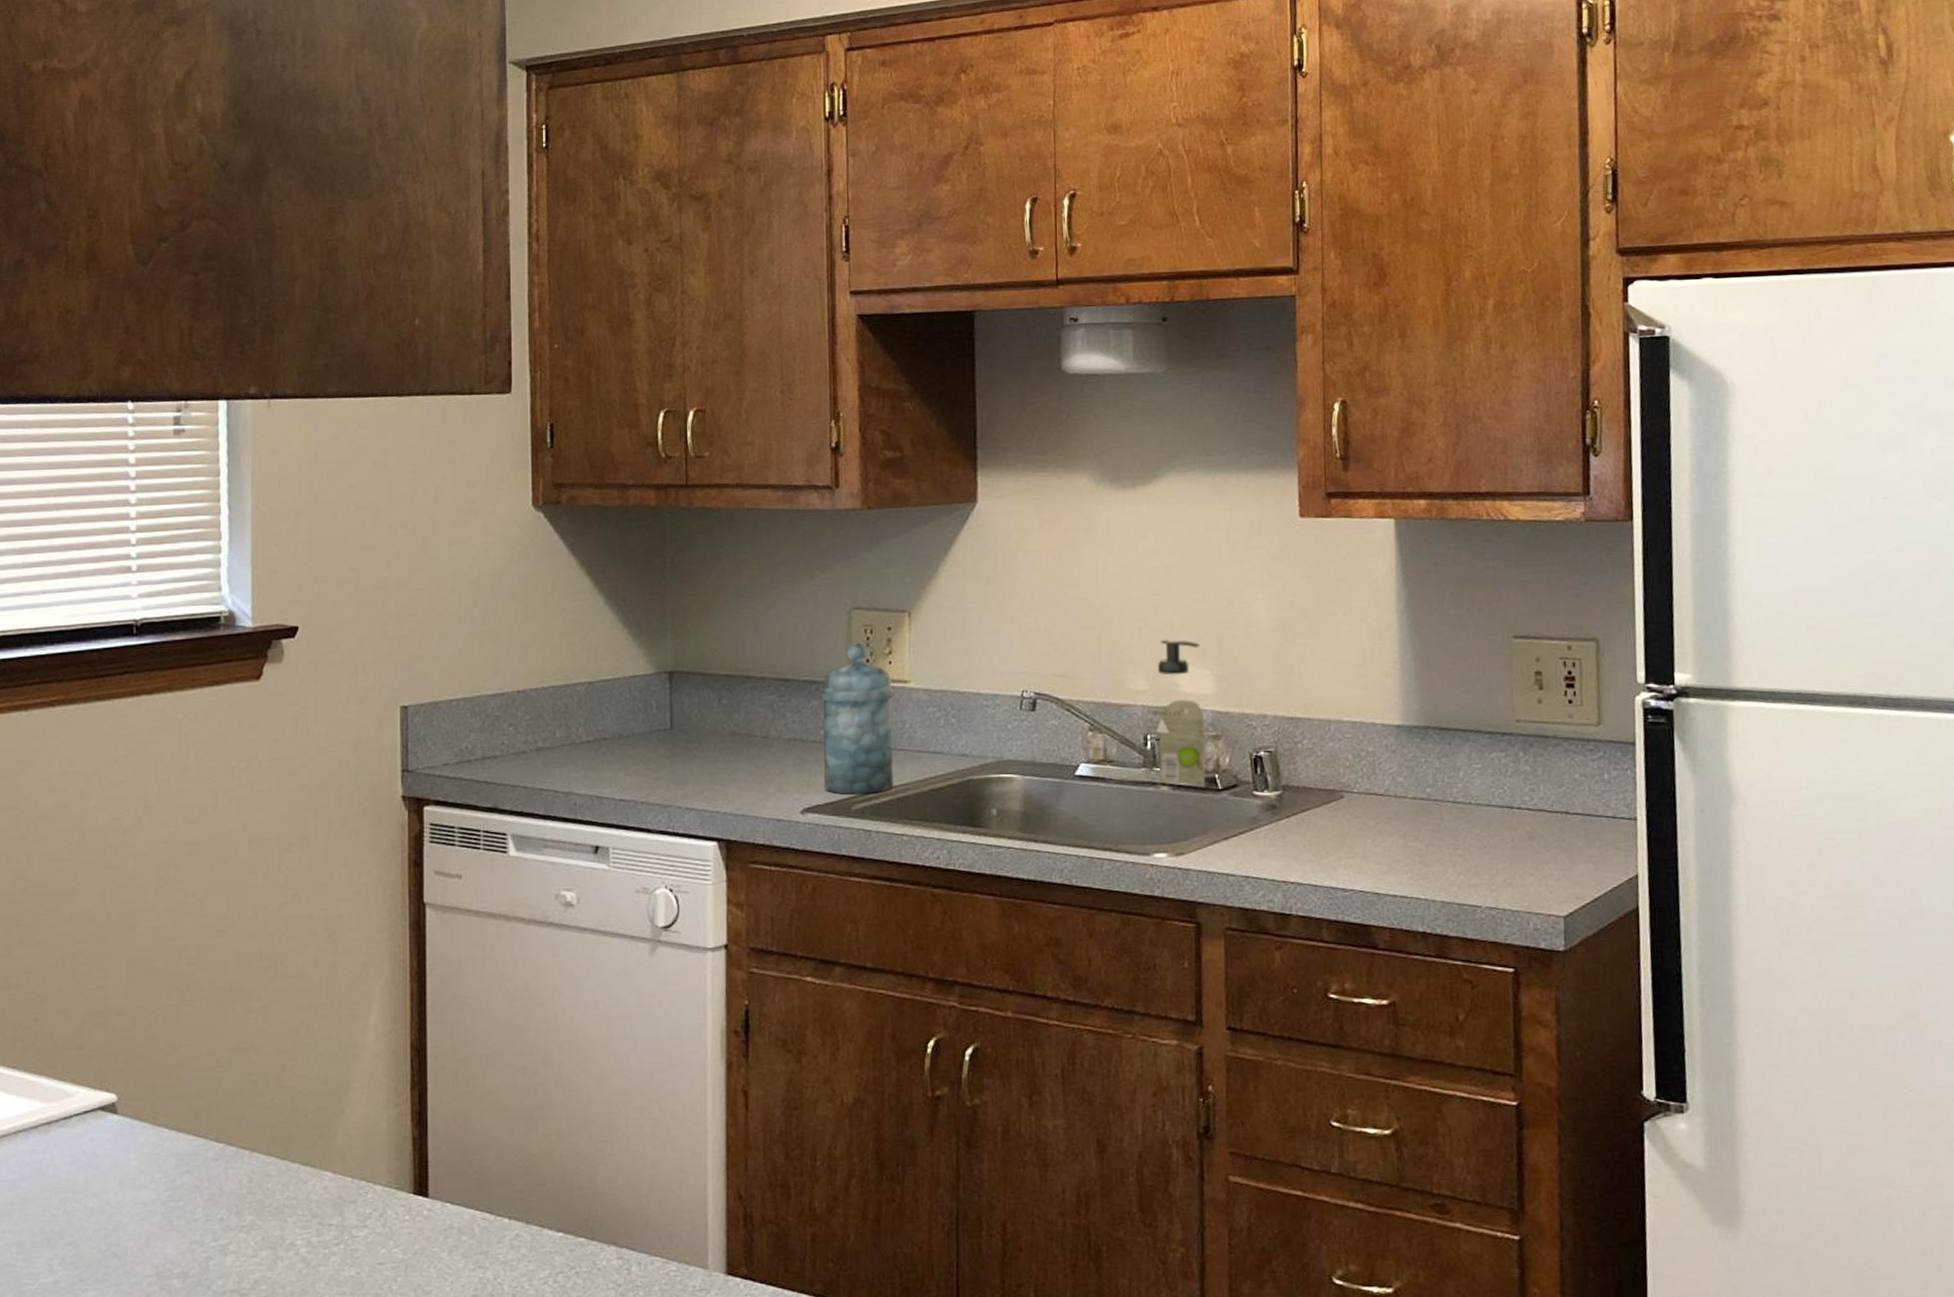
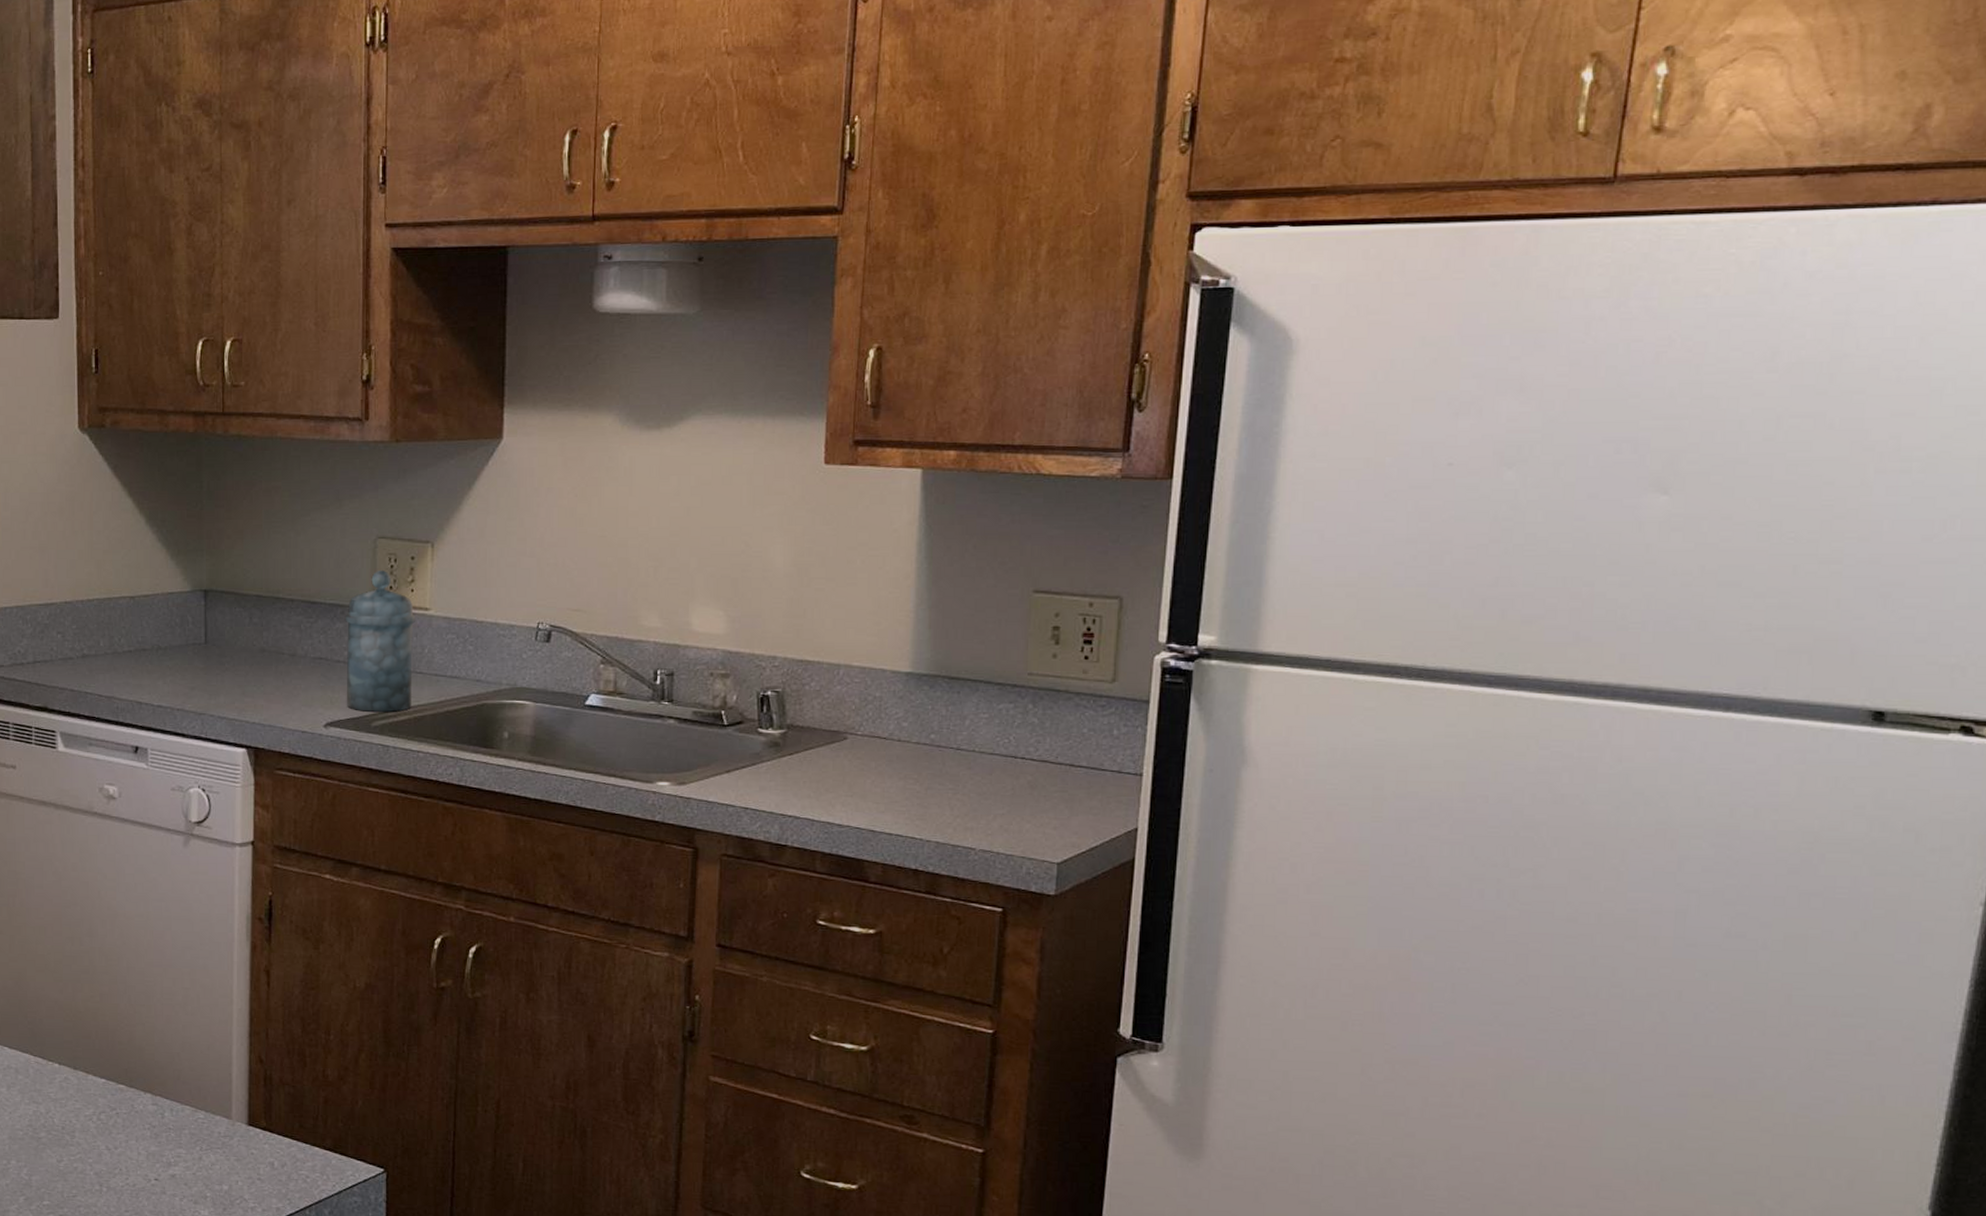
soap dispenser: present [1143,639,1205,787] -> none [652,579,715,722]

